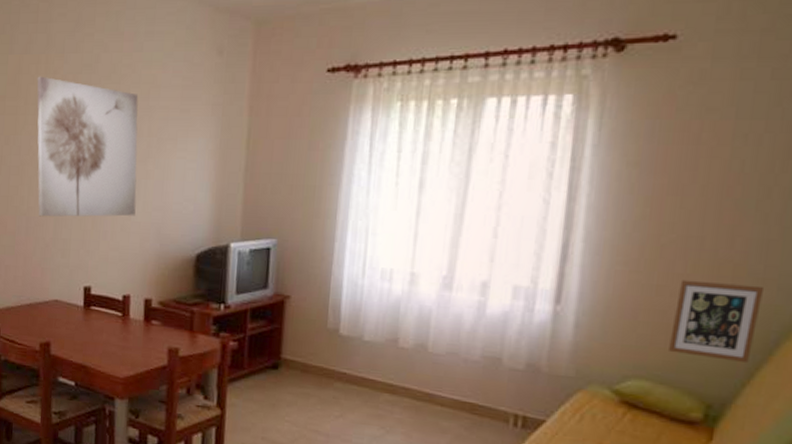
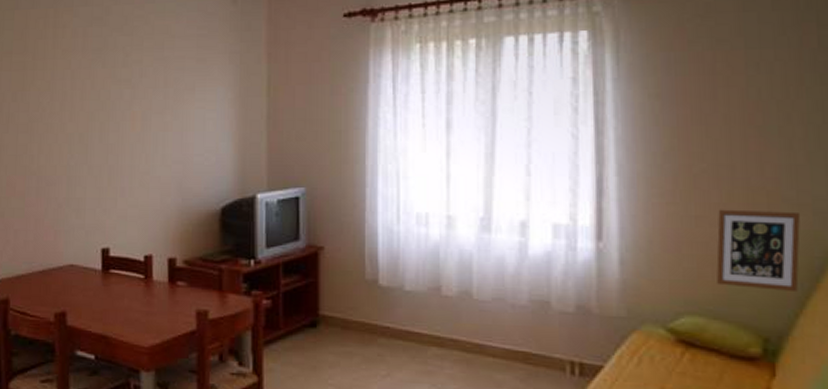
wall art: present [37,76,139,218] -> none [45,30,155,176]

